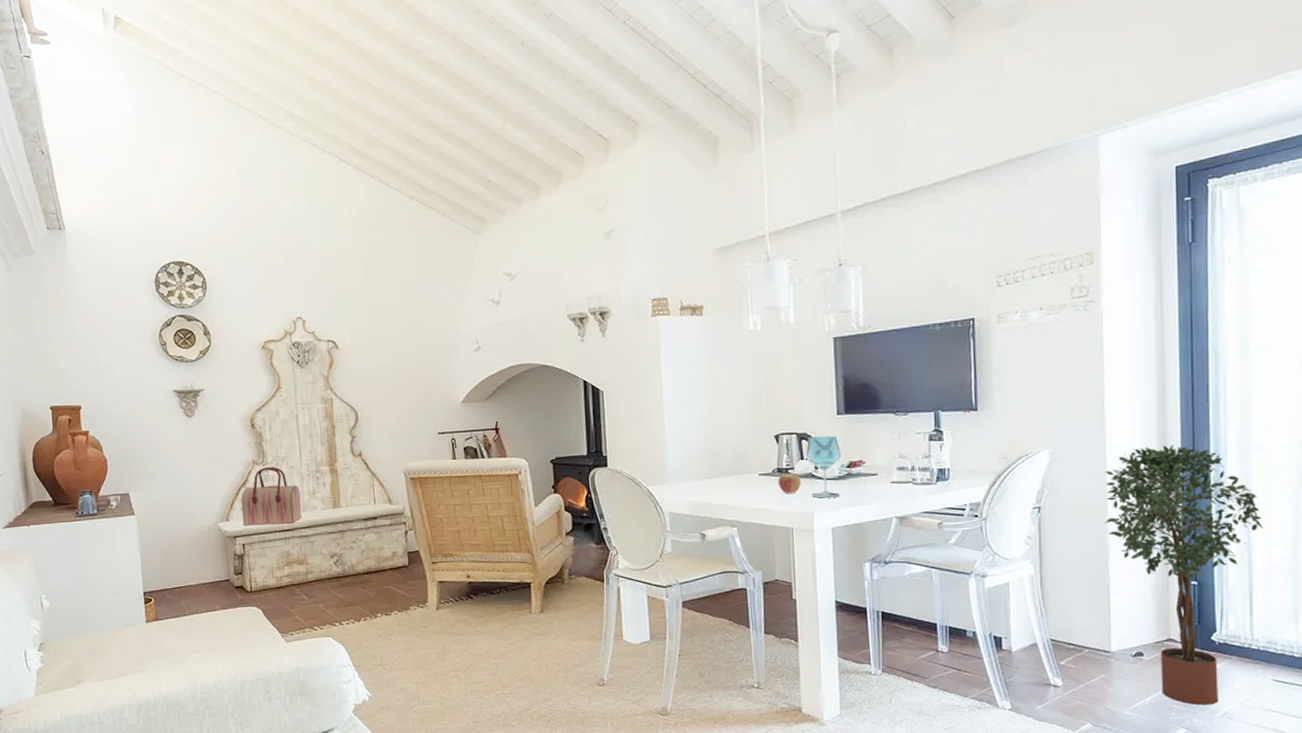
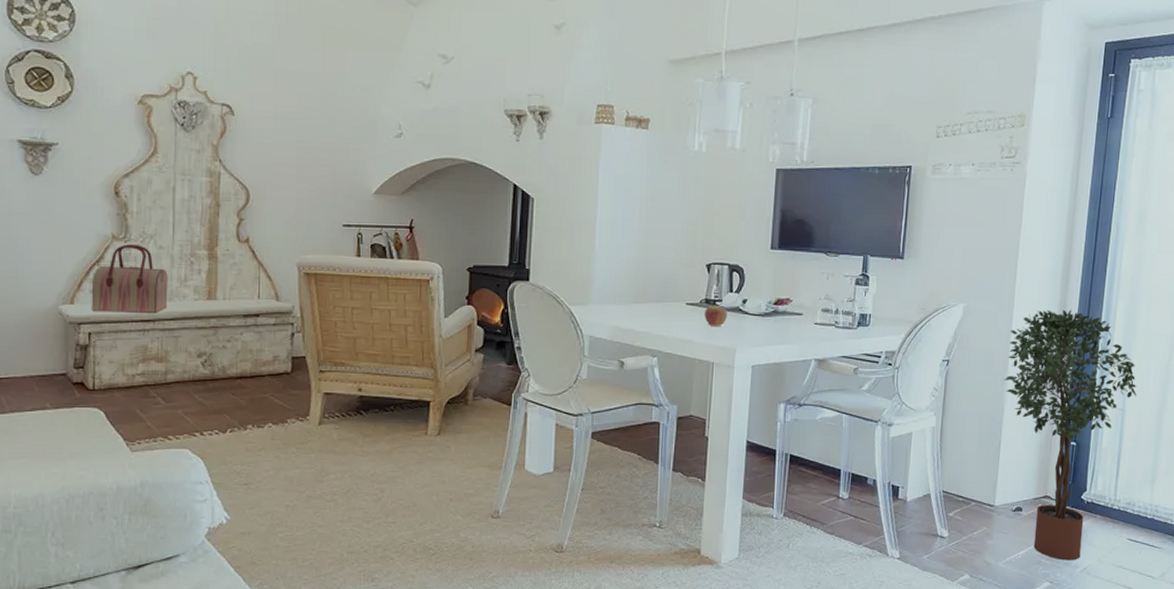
wine glass: present [805,435,842,498] -> none [735,269,770,334]

